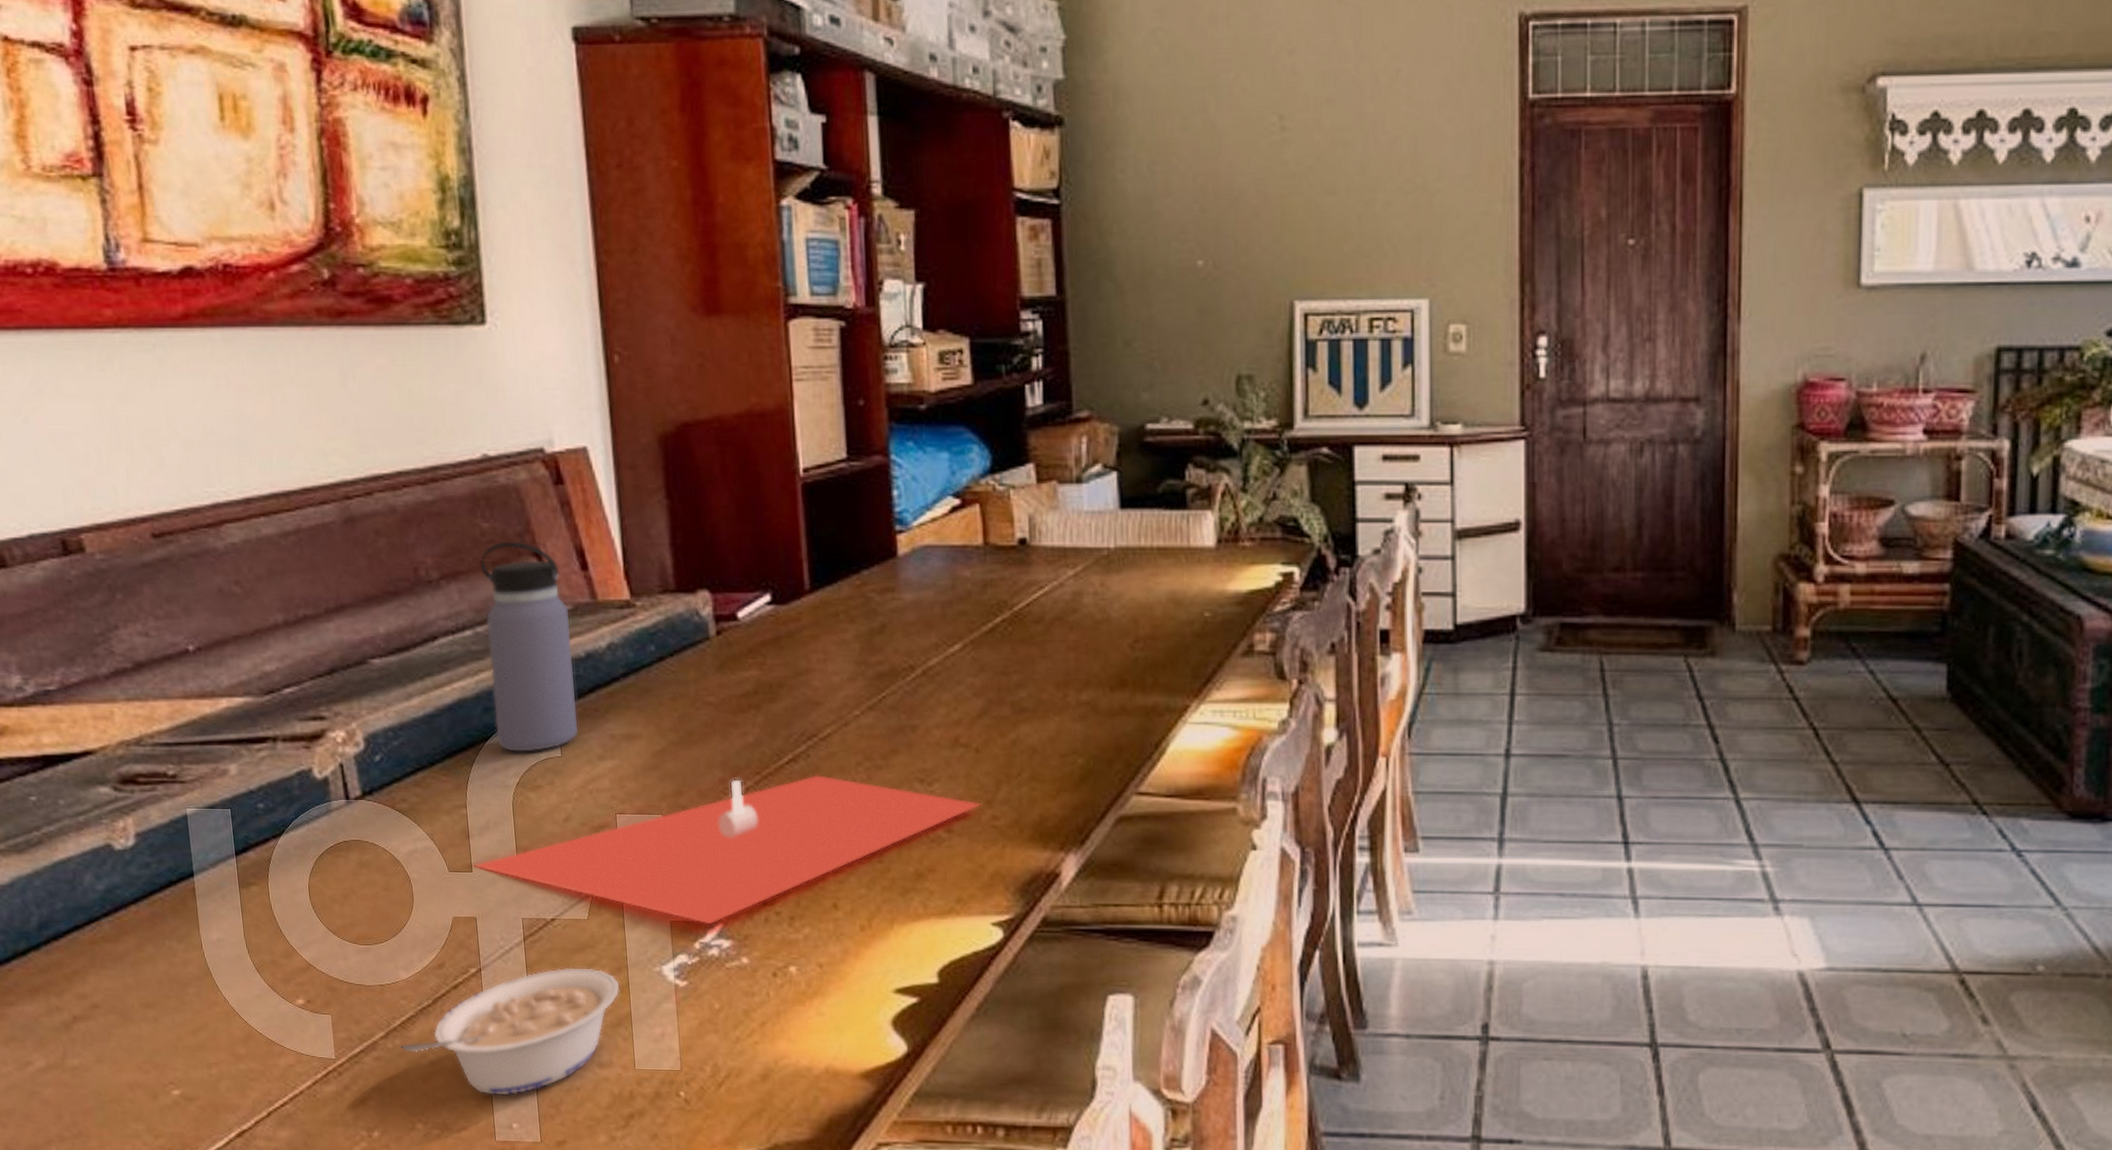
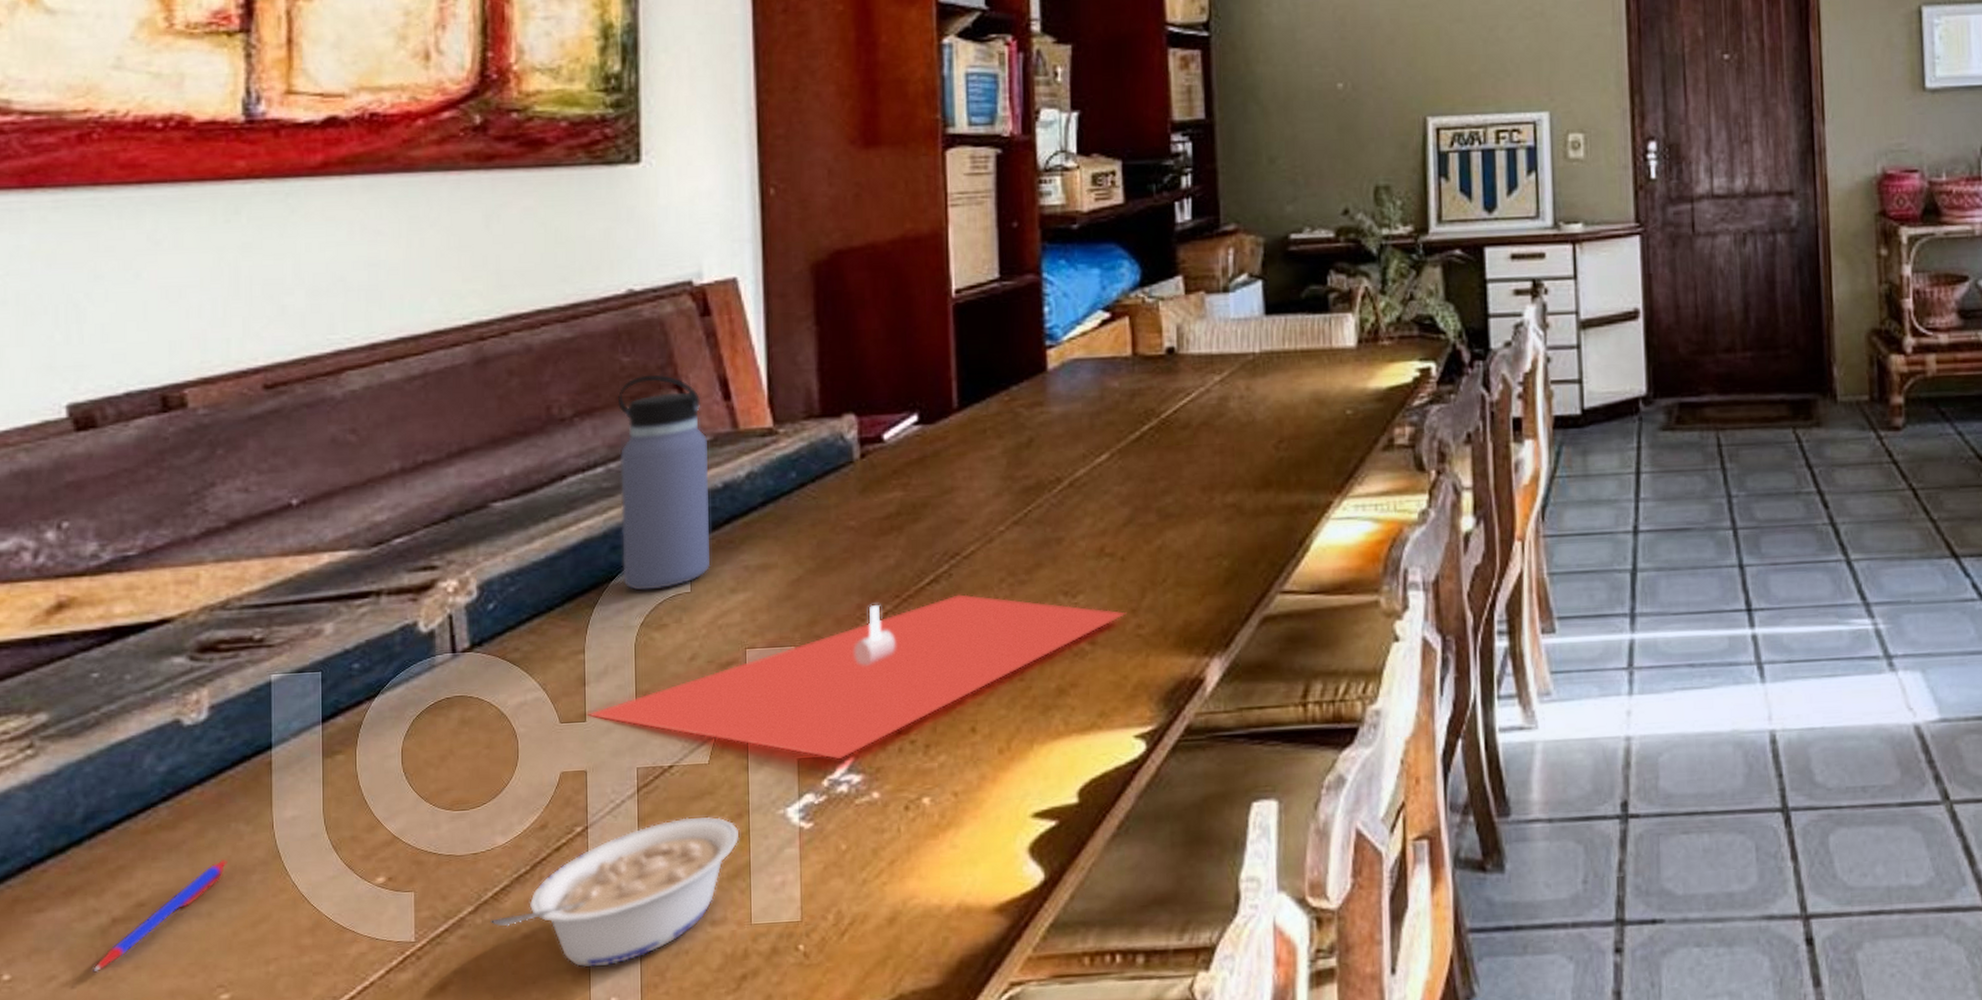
pen: none [62,973,166,1062] -> present [93,860,227,973]

